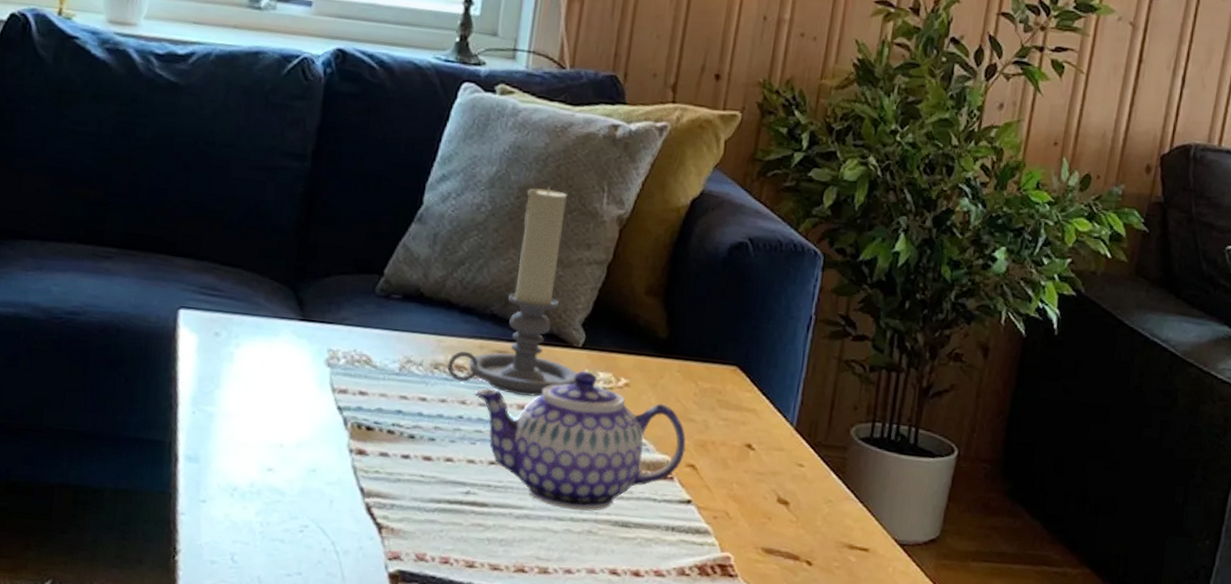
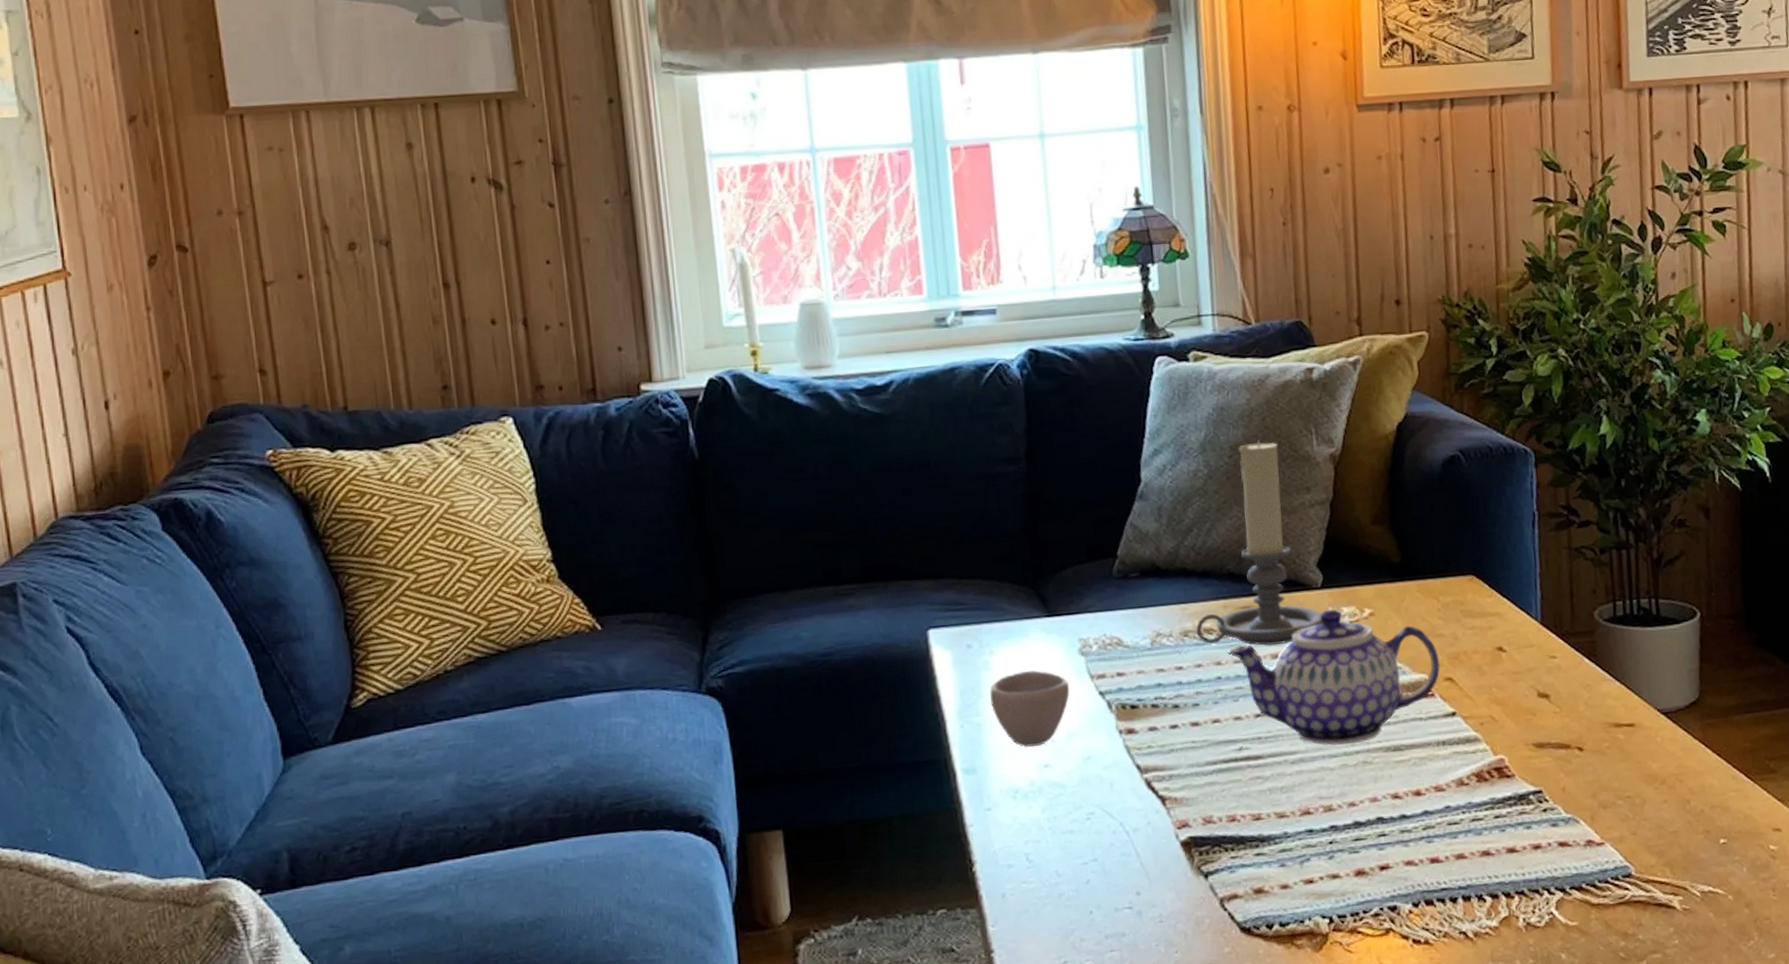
cup: none [226,369,310,449] -> present [990,670,1070,747]

